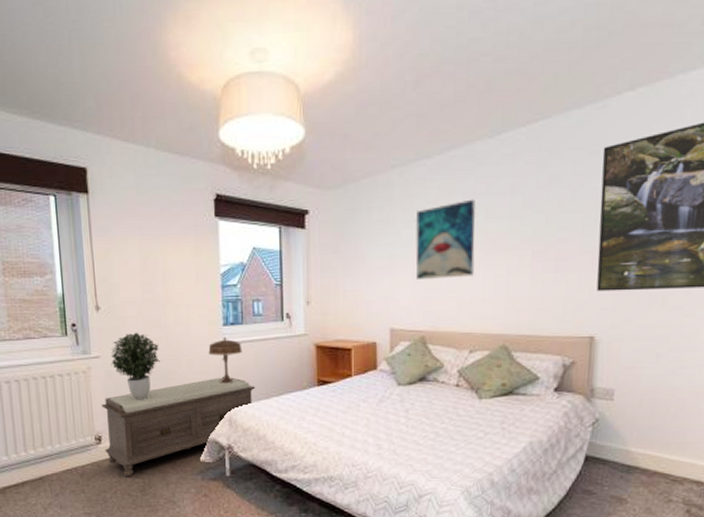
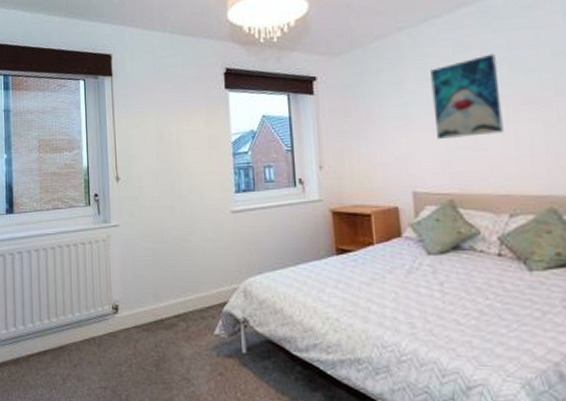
bench: present [101,377,256,477] -> none [119,245,270,350]
potted plant: present [110,332,160,400] -> none [128,201,174,269]
table lamp: present [208,336,242,384] -> none [221,203,255,252]

